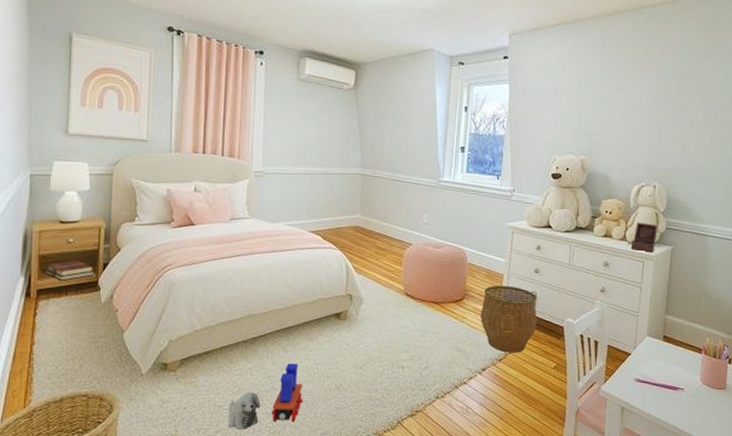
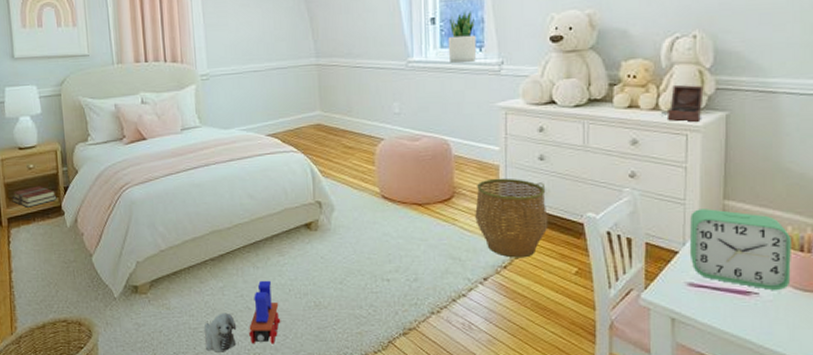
planter: none [472,145,497,188] -> present [448,11,477,64]
alarm clock: none [638,321,708,388] -> present [689,209,791,291]

